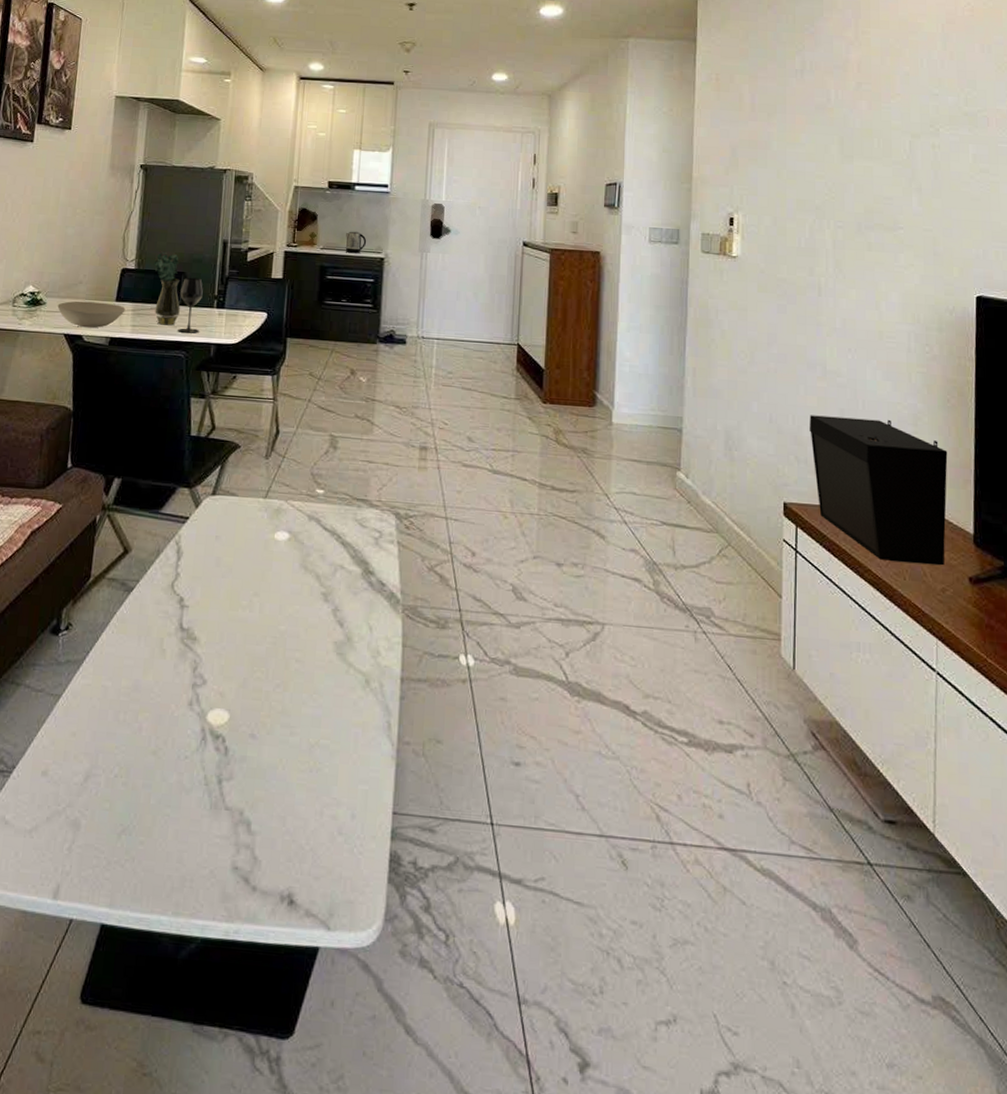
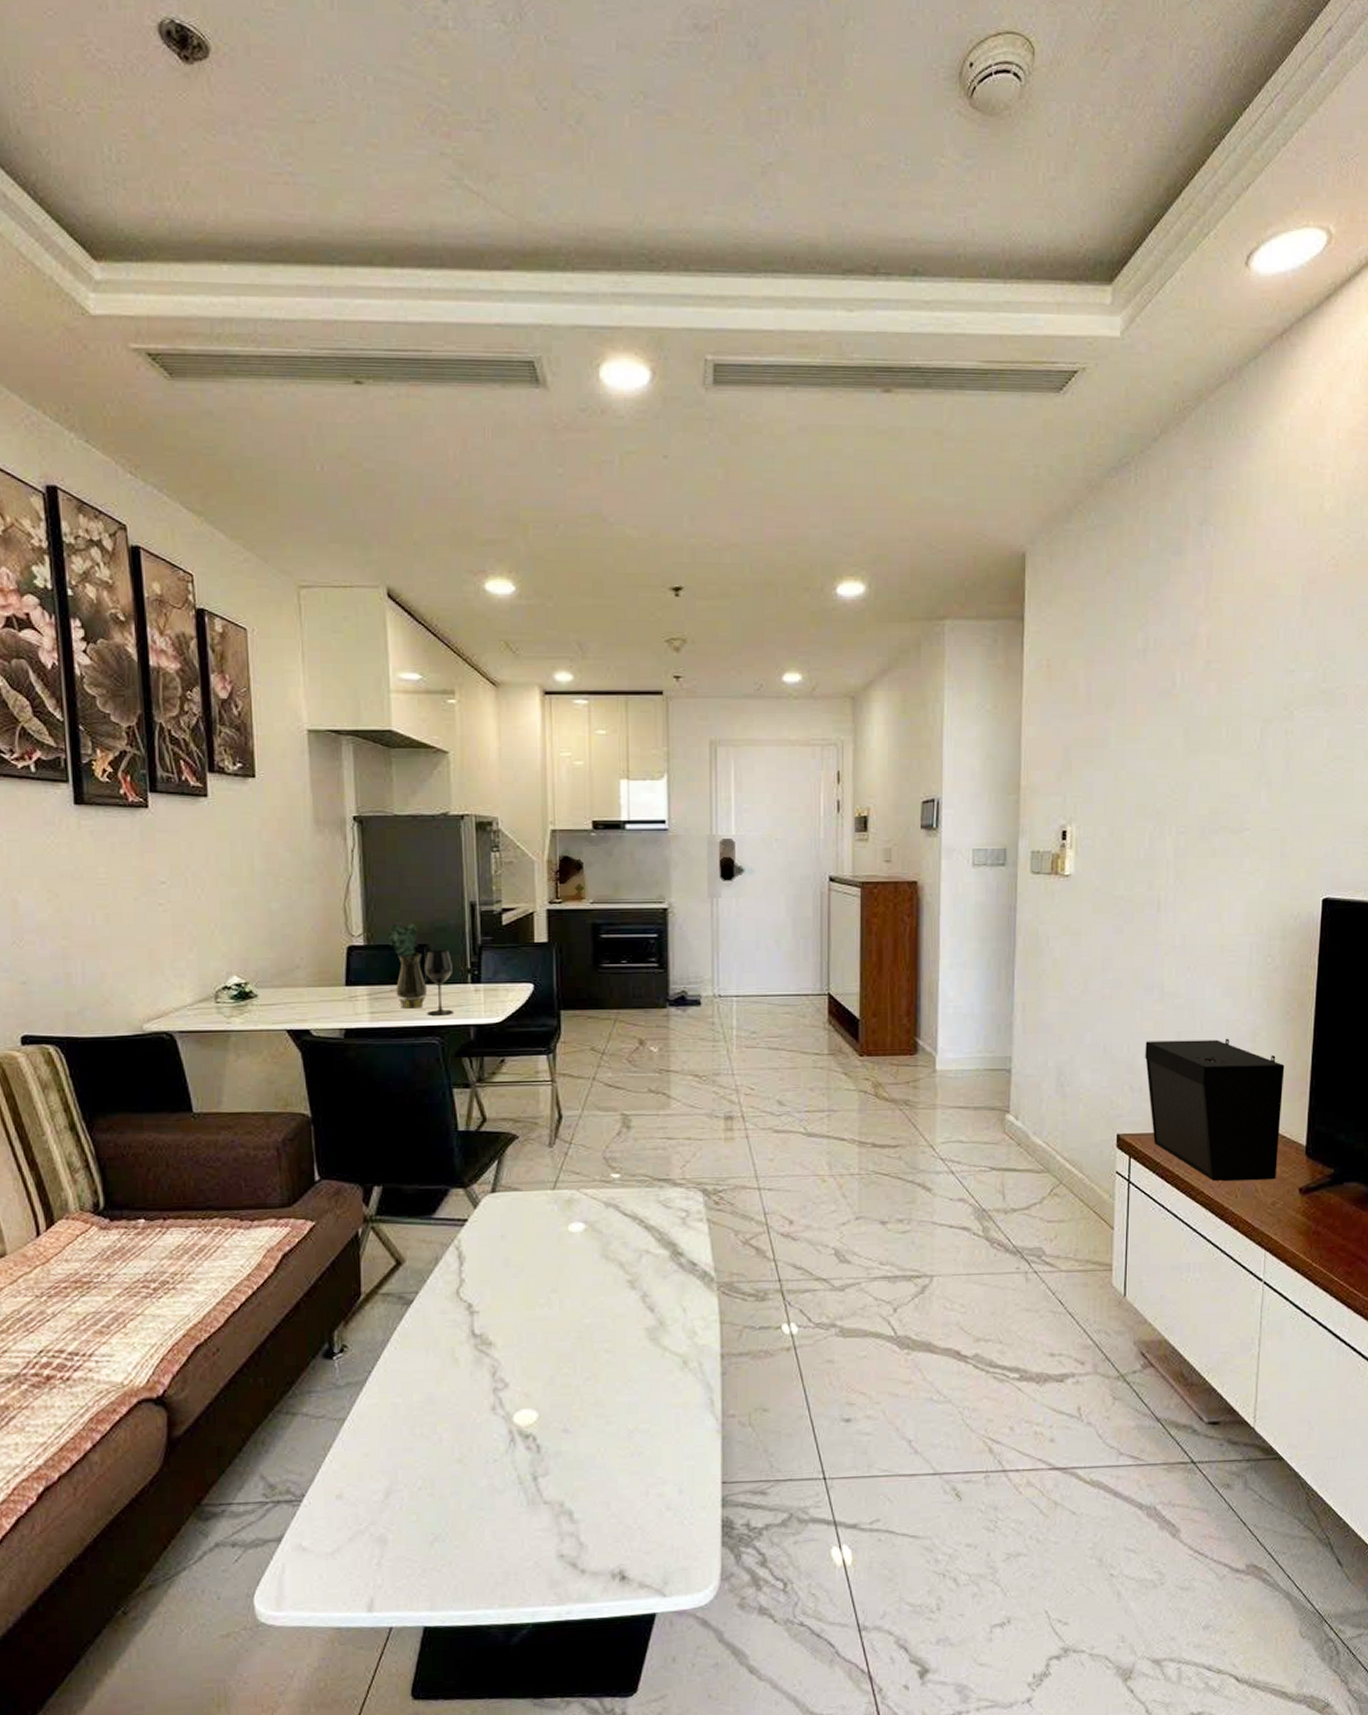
bowl: present [57,301,126,328] -> none [273,988,359,1021]
kettle: present [345,231,367,254] -> none [620,879,645,906]

